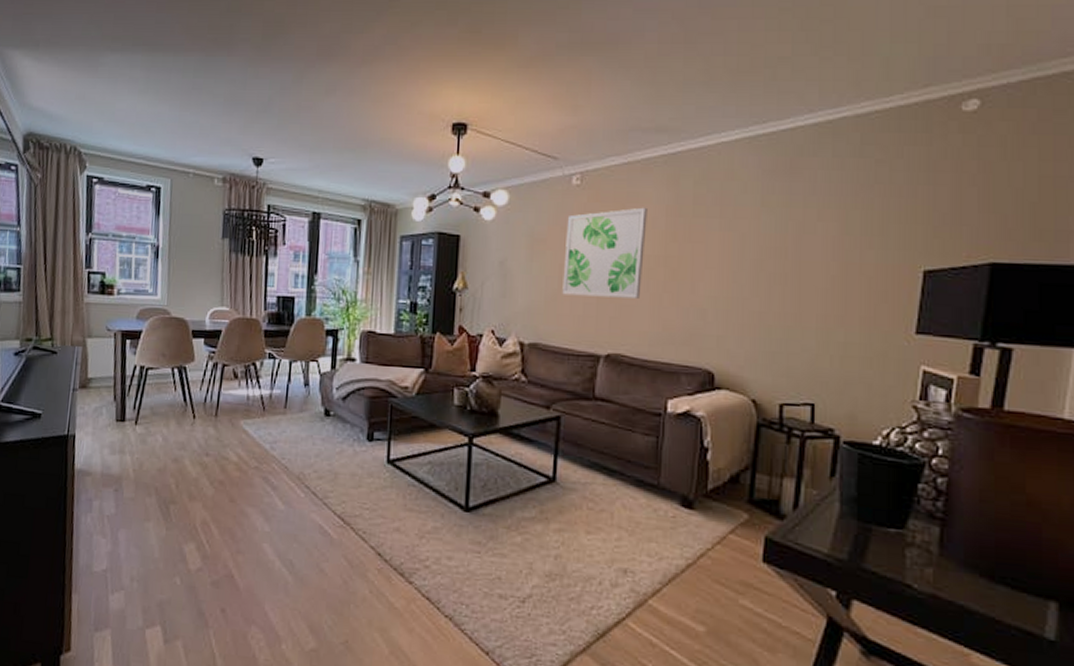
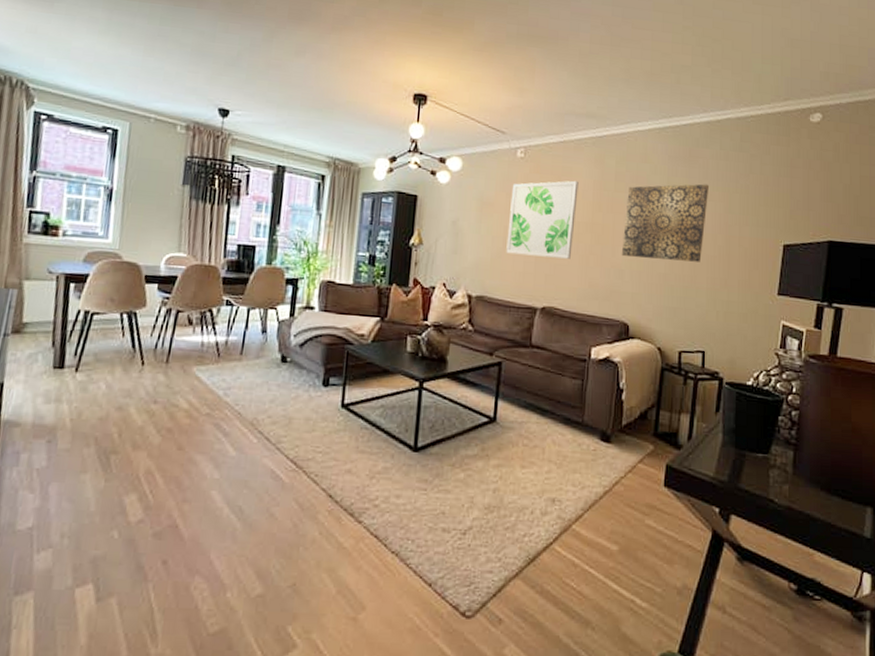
wall art: none [702,201,817,297] -> present [621,184,709,262]

